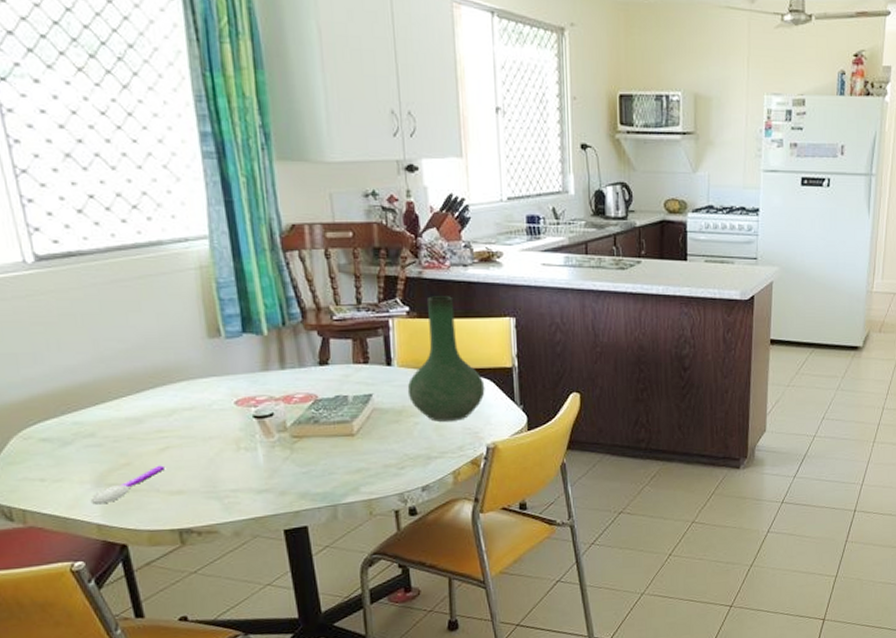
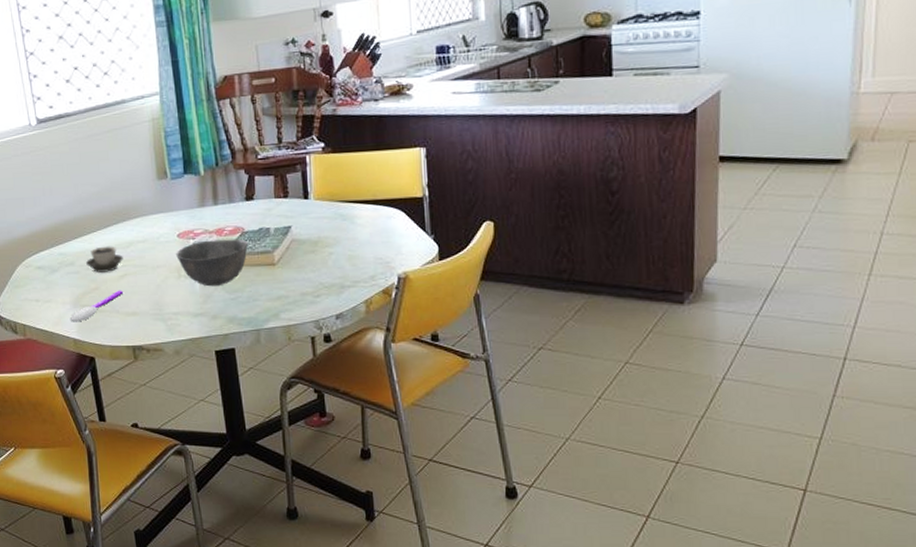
cup: none [111,414,164,445] -> present [85,246,123,273]
bowl: none [233,407,323,460] -> present [176,238,249,287]
vase: present [407,296,485,422] -> none [322,130,396,252]

